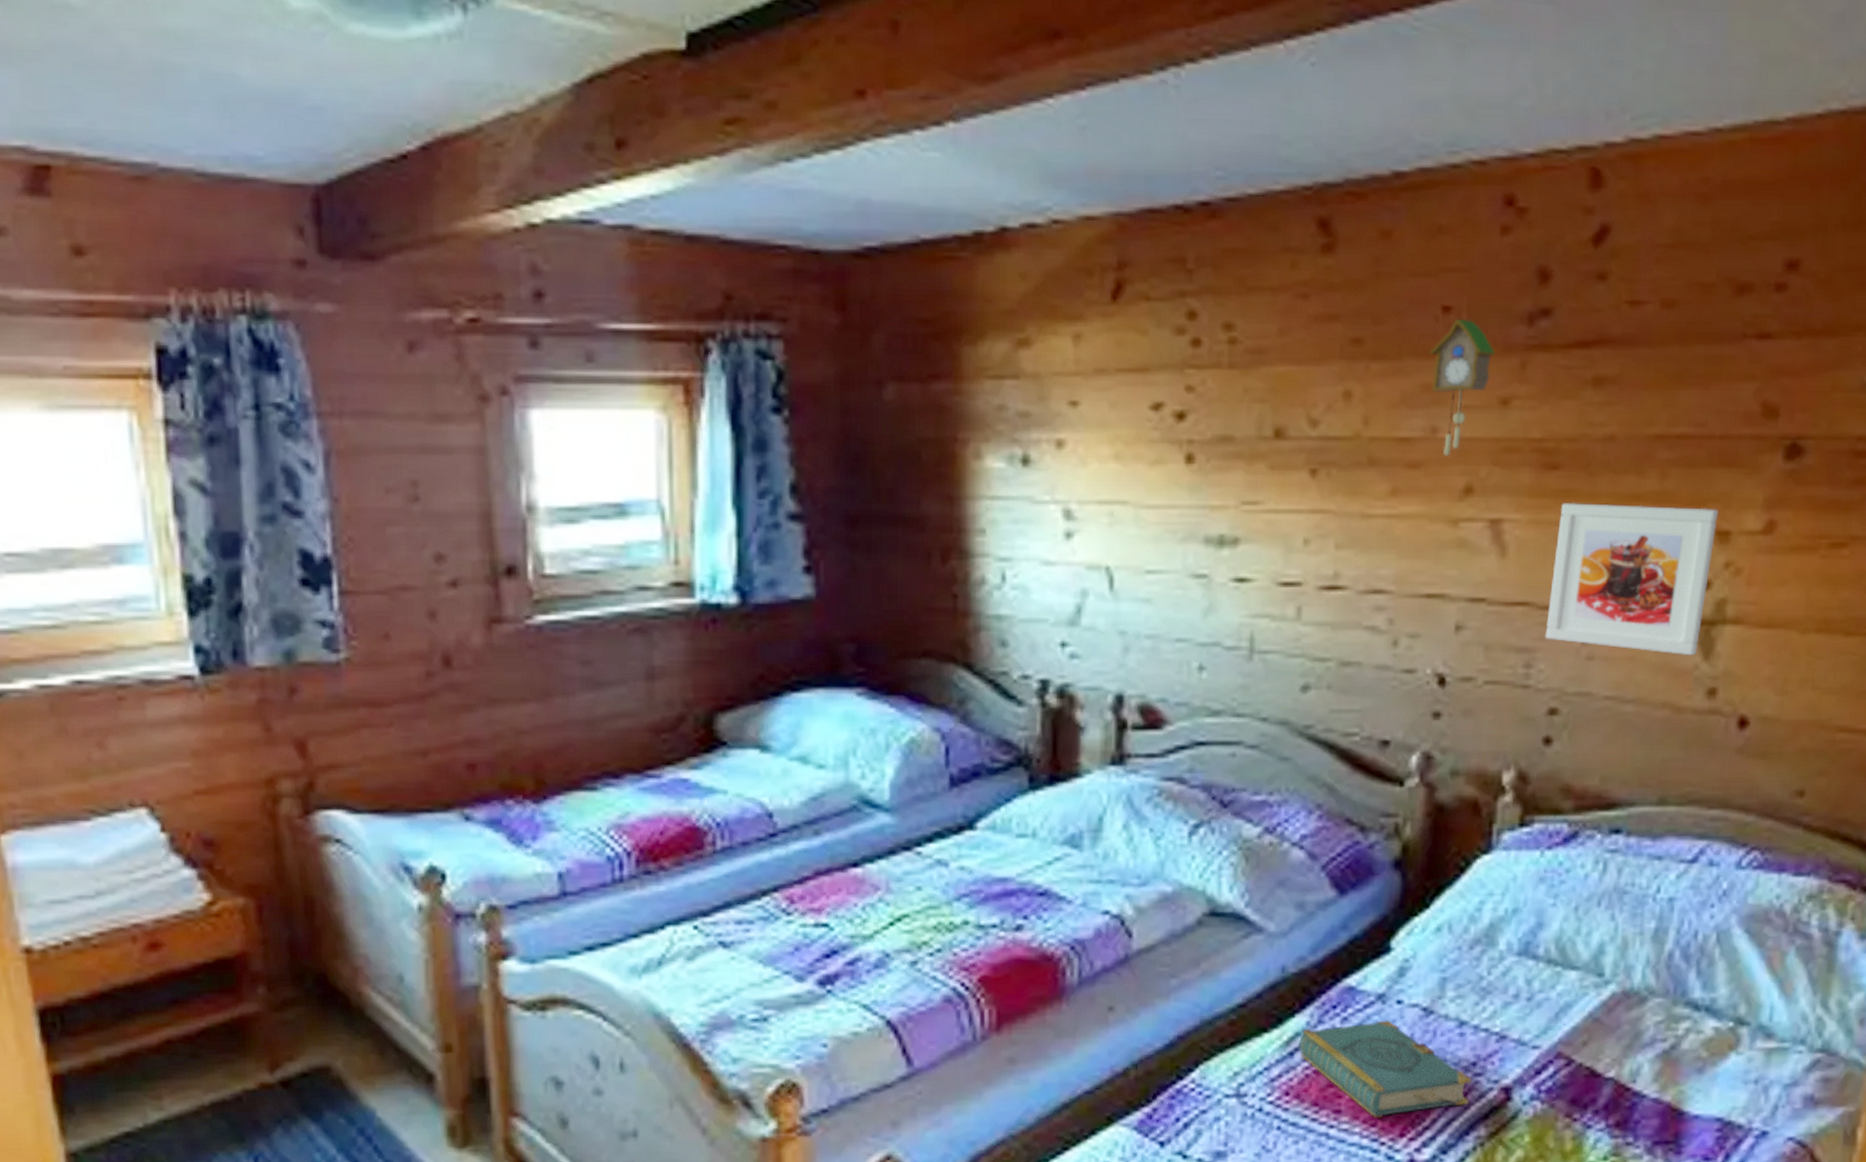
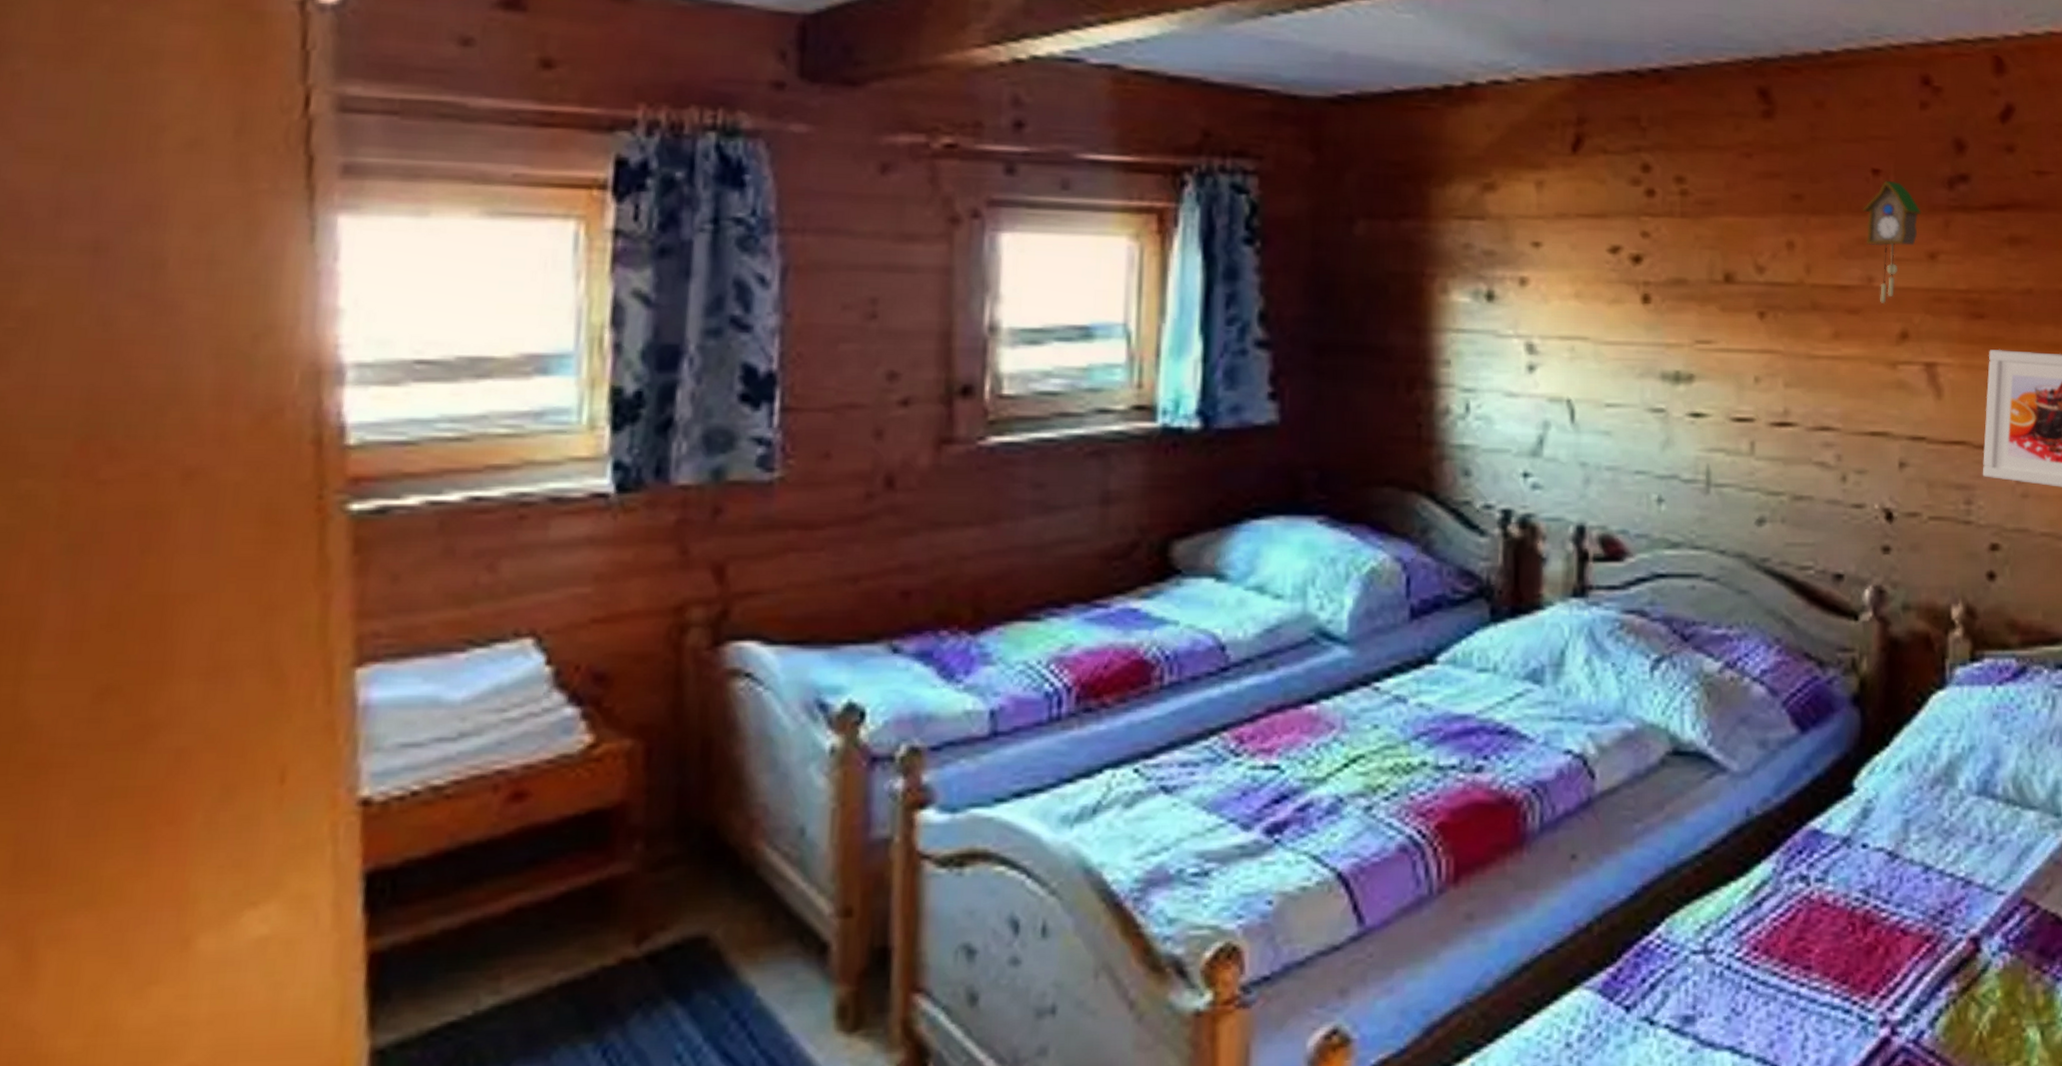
book: present [1298,1020,1472,1119] -> none [1766,865,1940,975]

